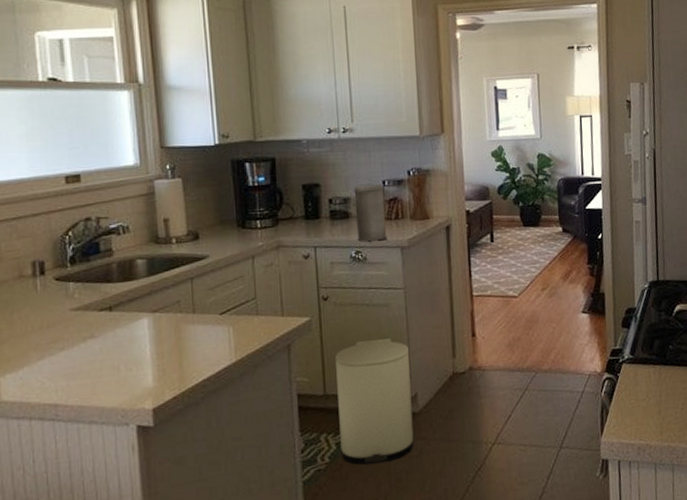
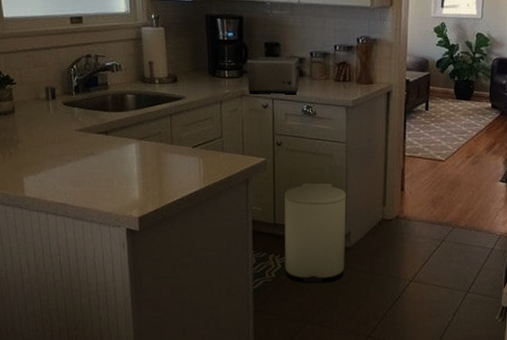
toaster: none [282,198,347,244] -> present [247,56,302,95]
canister: present [354,183,387,243] -> none [309,47,335,99]

